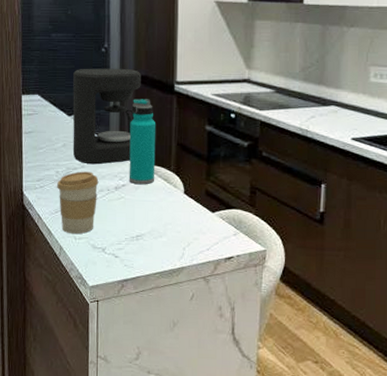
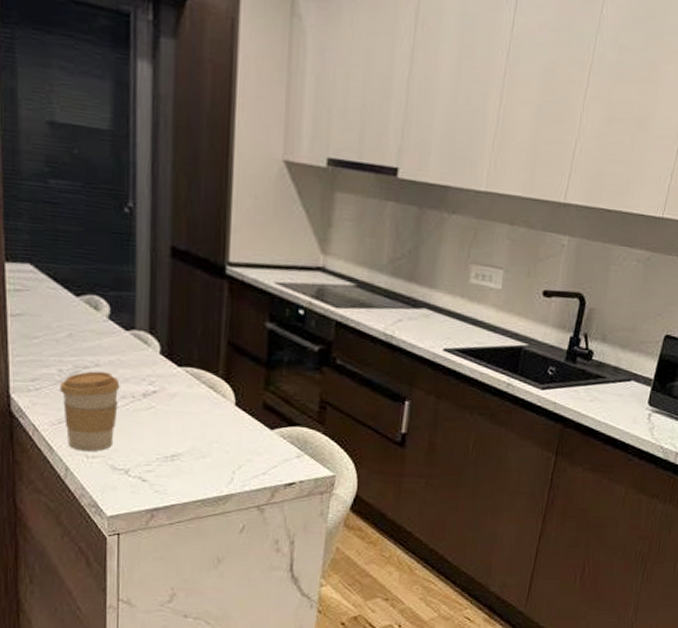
coffee maker: present [72,68,141,165] -> none [82,233,181,364]
water bottle: present [129,99,156,184] -> none [161,280,200,392]

